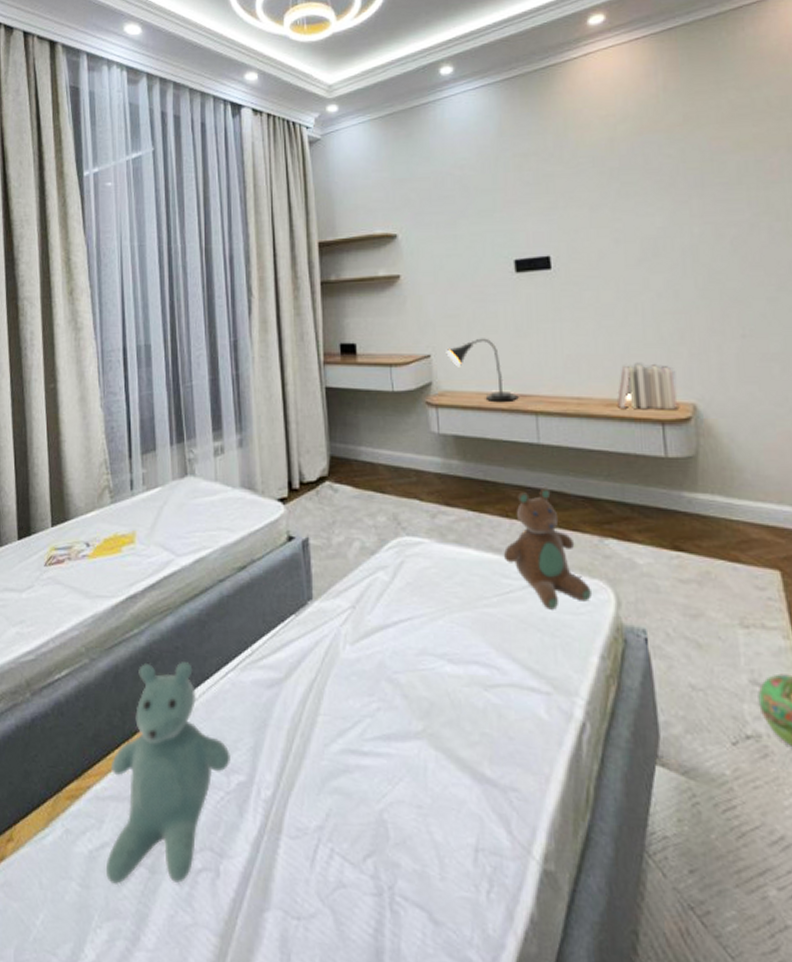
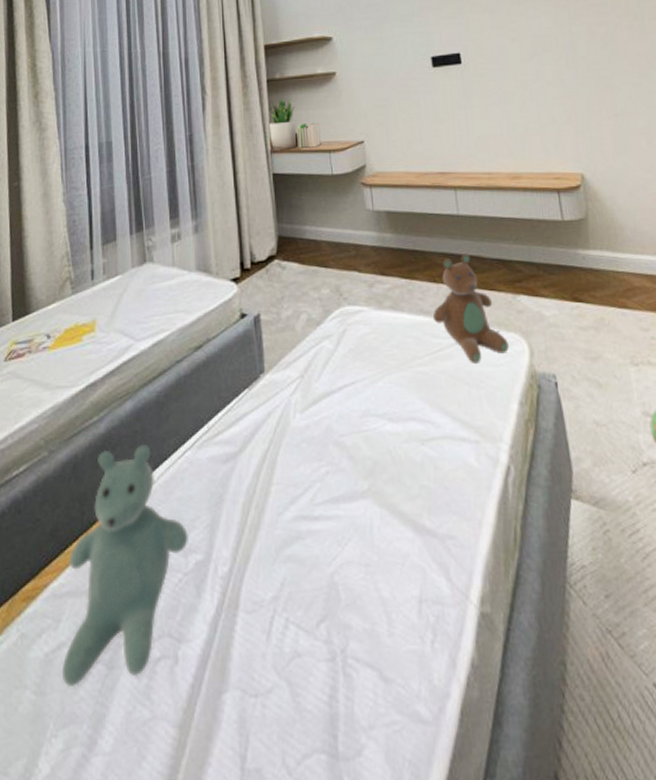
planter: none [322,301,354,362] -> present [269,96,297,151]
books: none [353,332,381,360] -> present [297,123,321,148]
desk lamp: present [446,338,519,403] -> none [377,124,440,181]
books: present [618,363,677,410] -> none [521,141,569,181]

